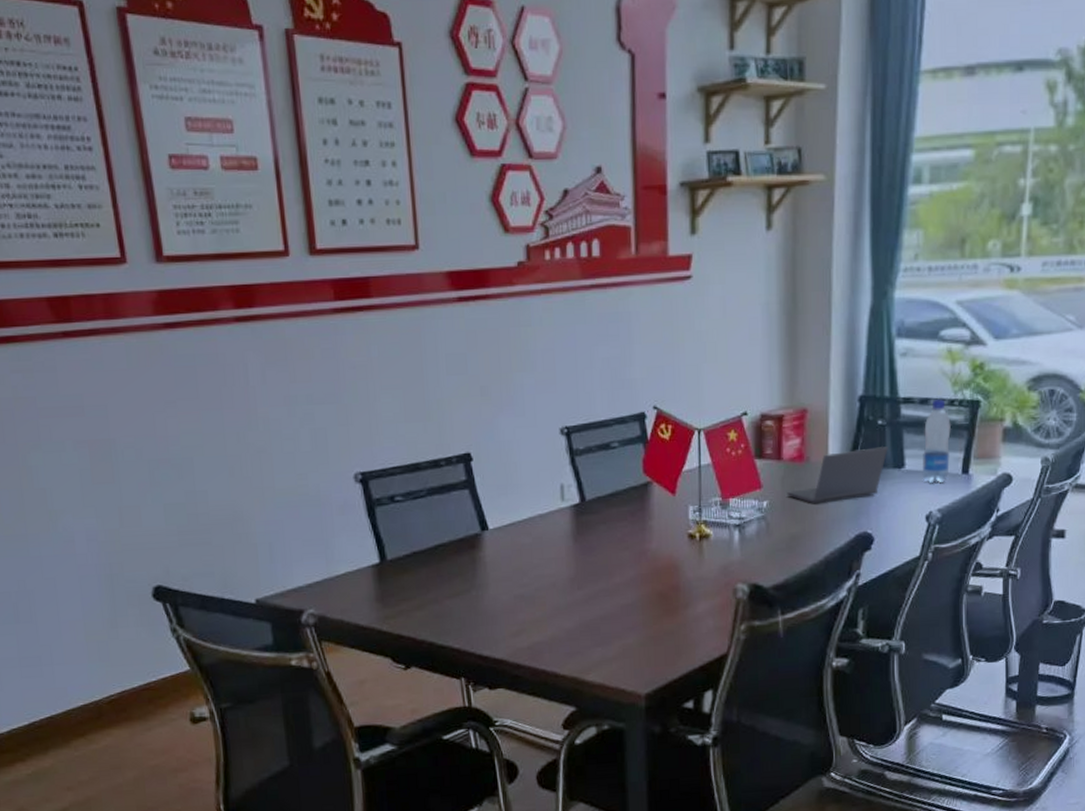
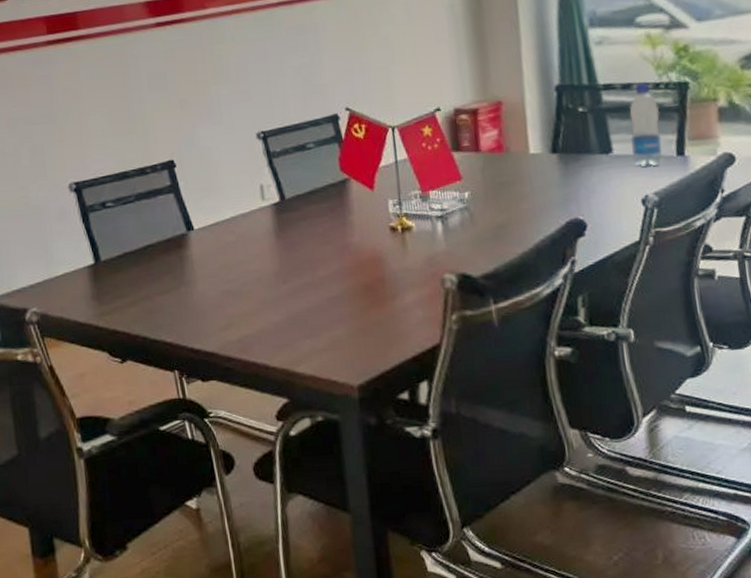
laptop computer: present [787,447,888,504] -> none [488,133,593,193]

